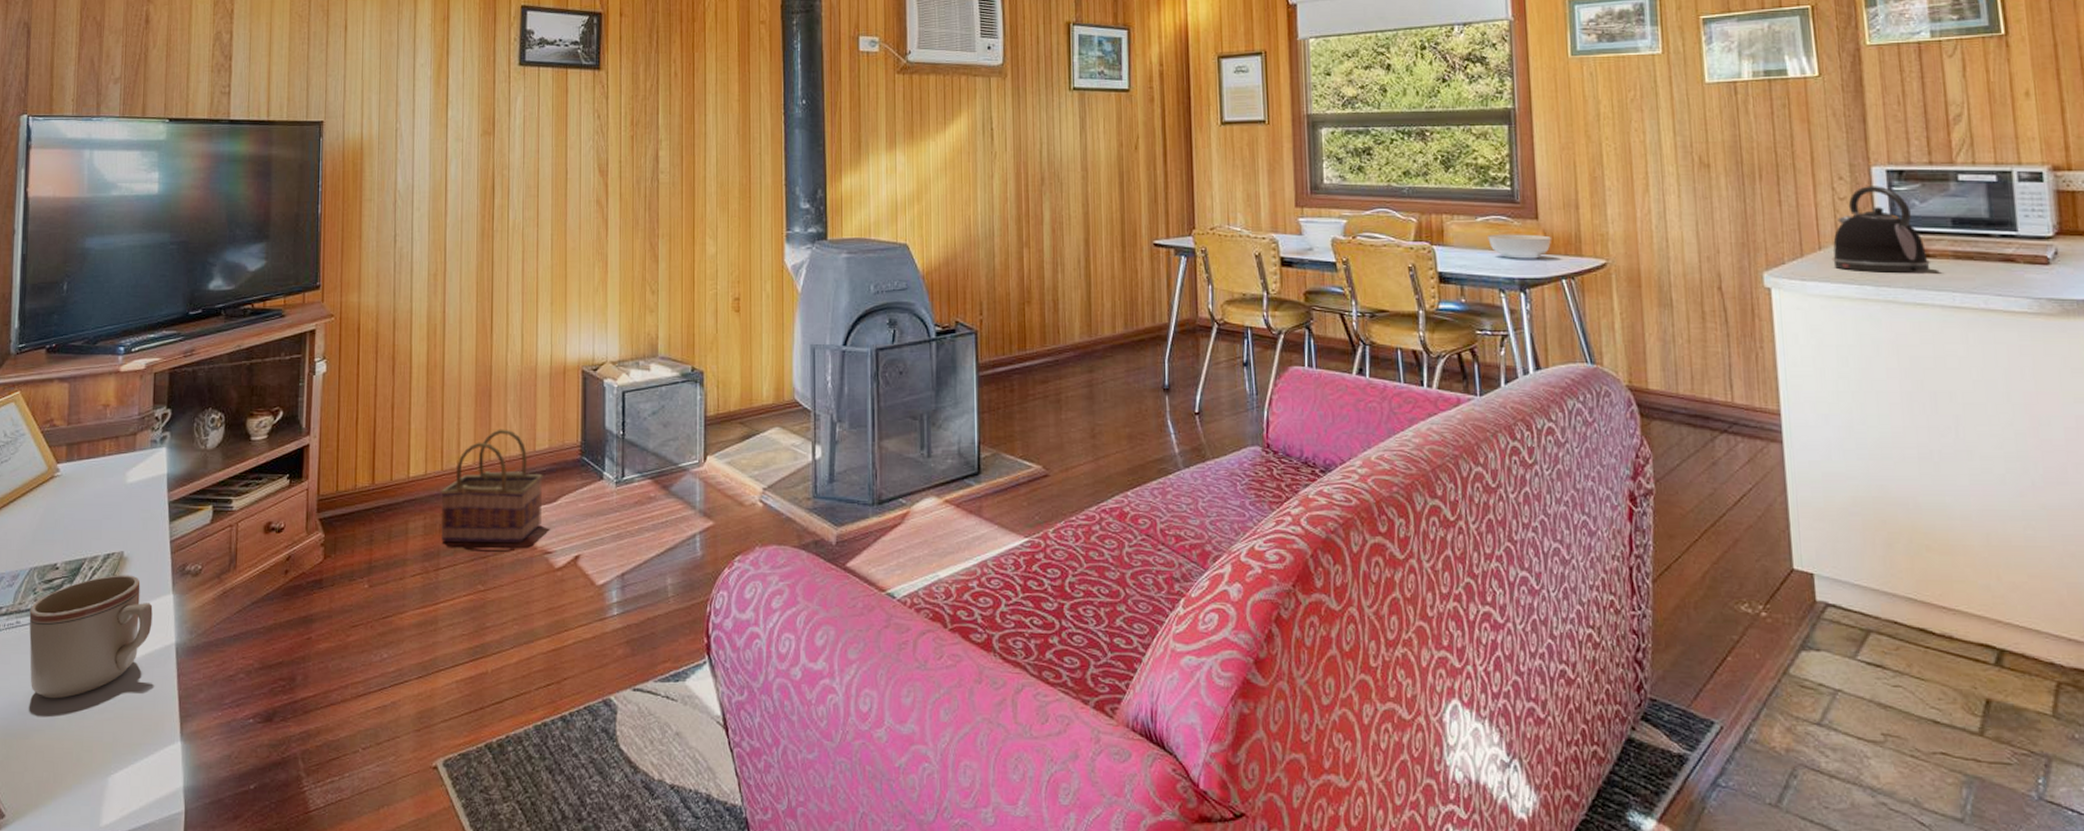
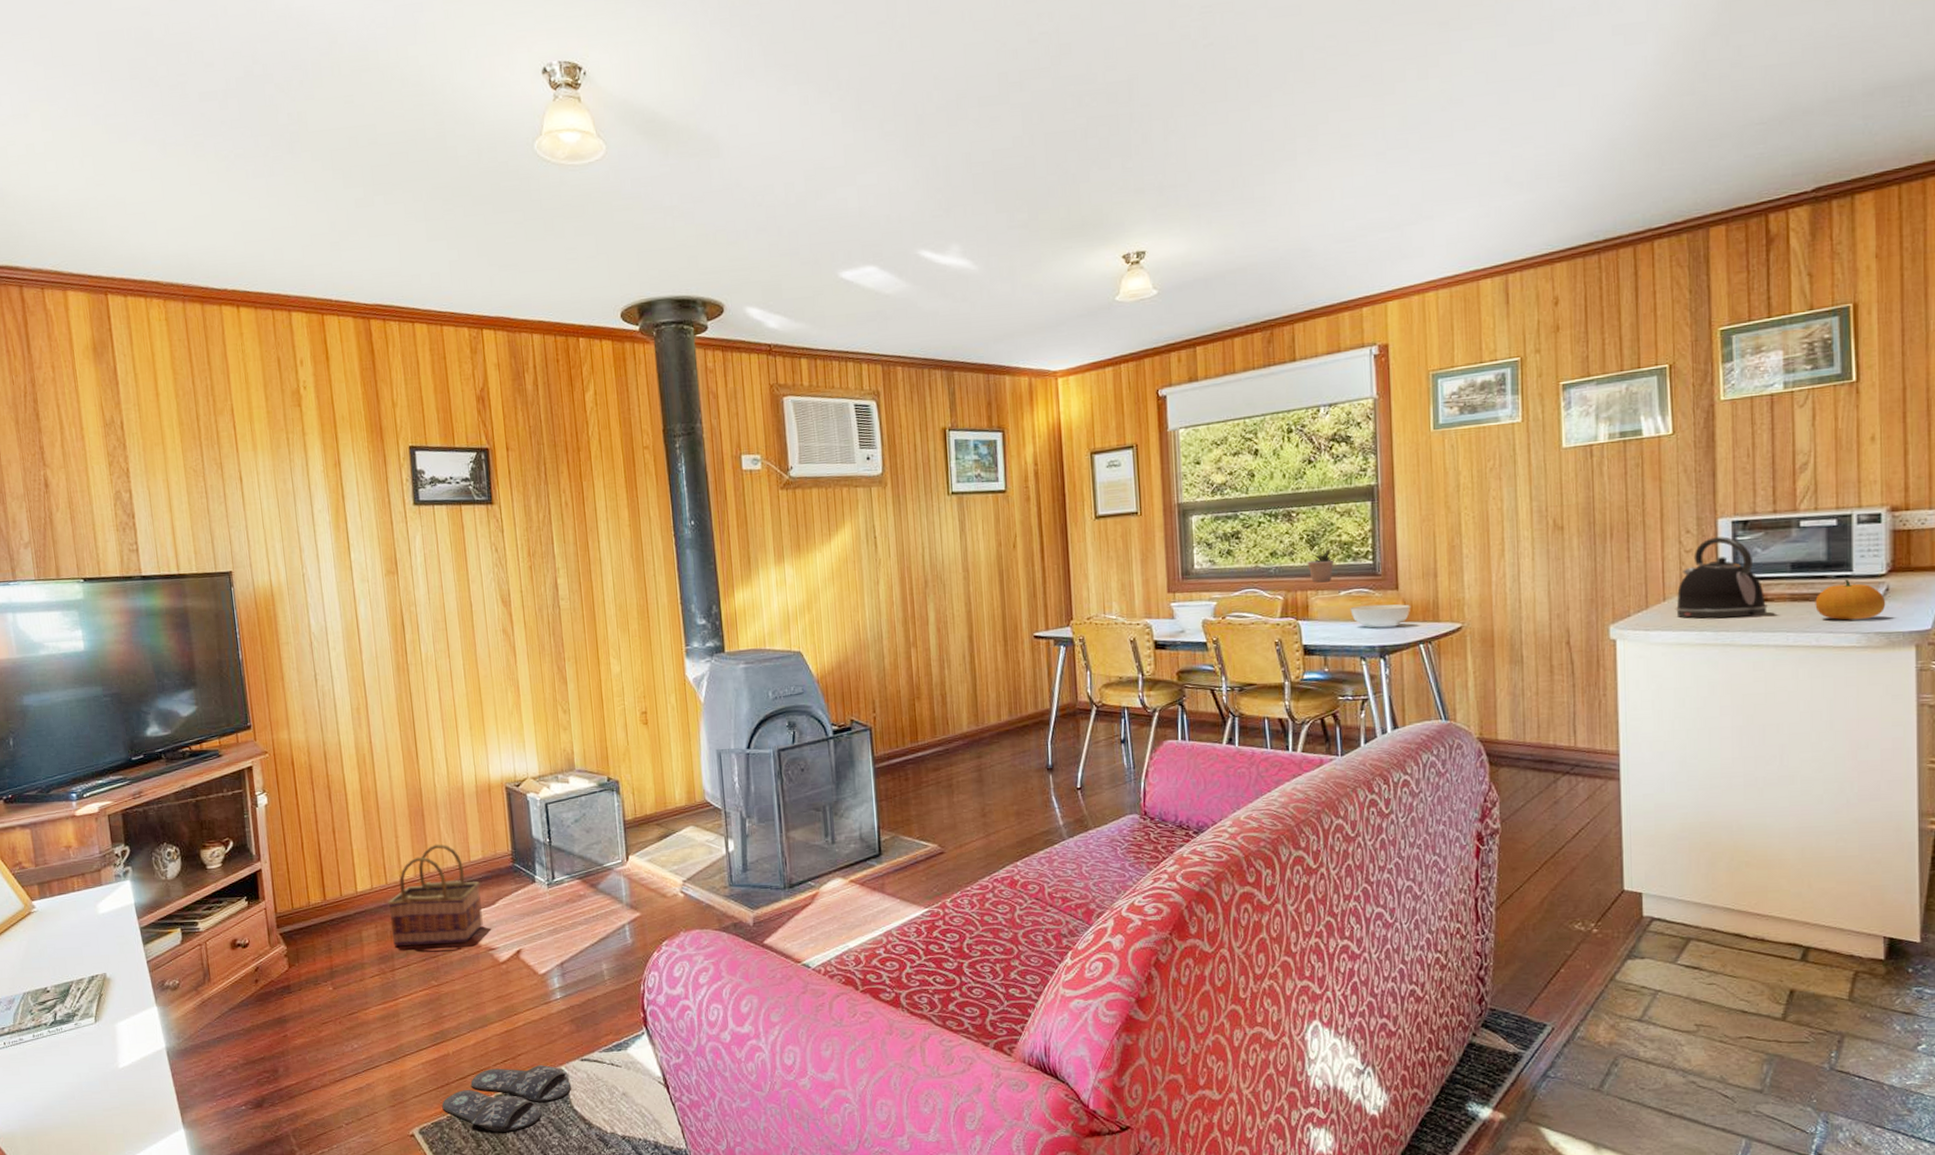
mug: present [29,575,153,699] -> none [29,993,142,1101]
slippers: none [472,691,618,771] -> present [442,1064,571,1132]
potted plant: none [1442,170,1471,207] -> present [1307,547,1335,583]
fruit: none [1980,239,2056,283] -> present [1815,579,1886,620]

